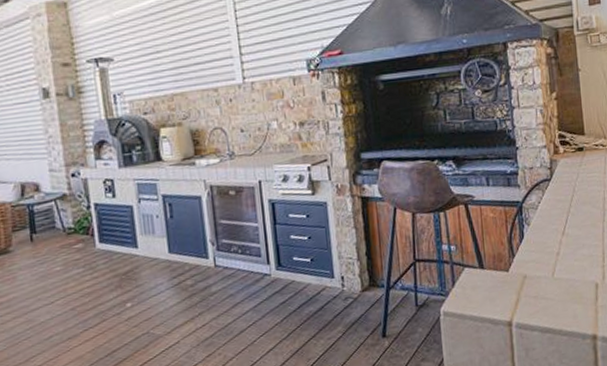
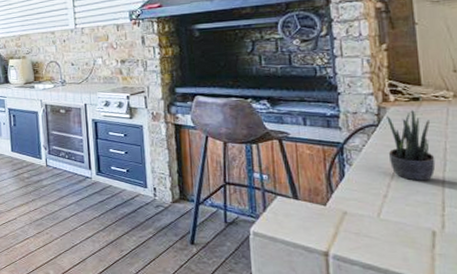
potted plant: none [558,161,597,235] -> present [387,110,436,181]

